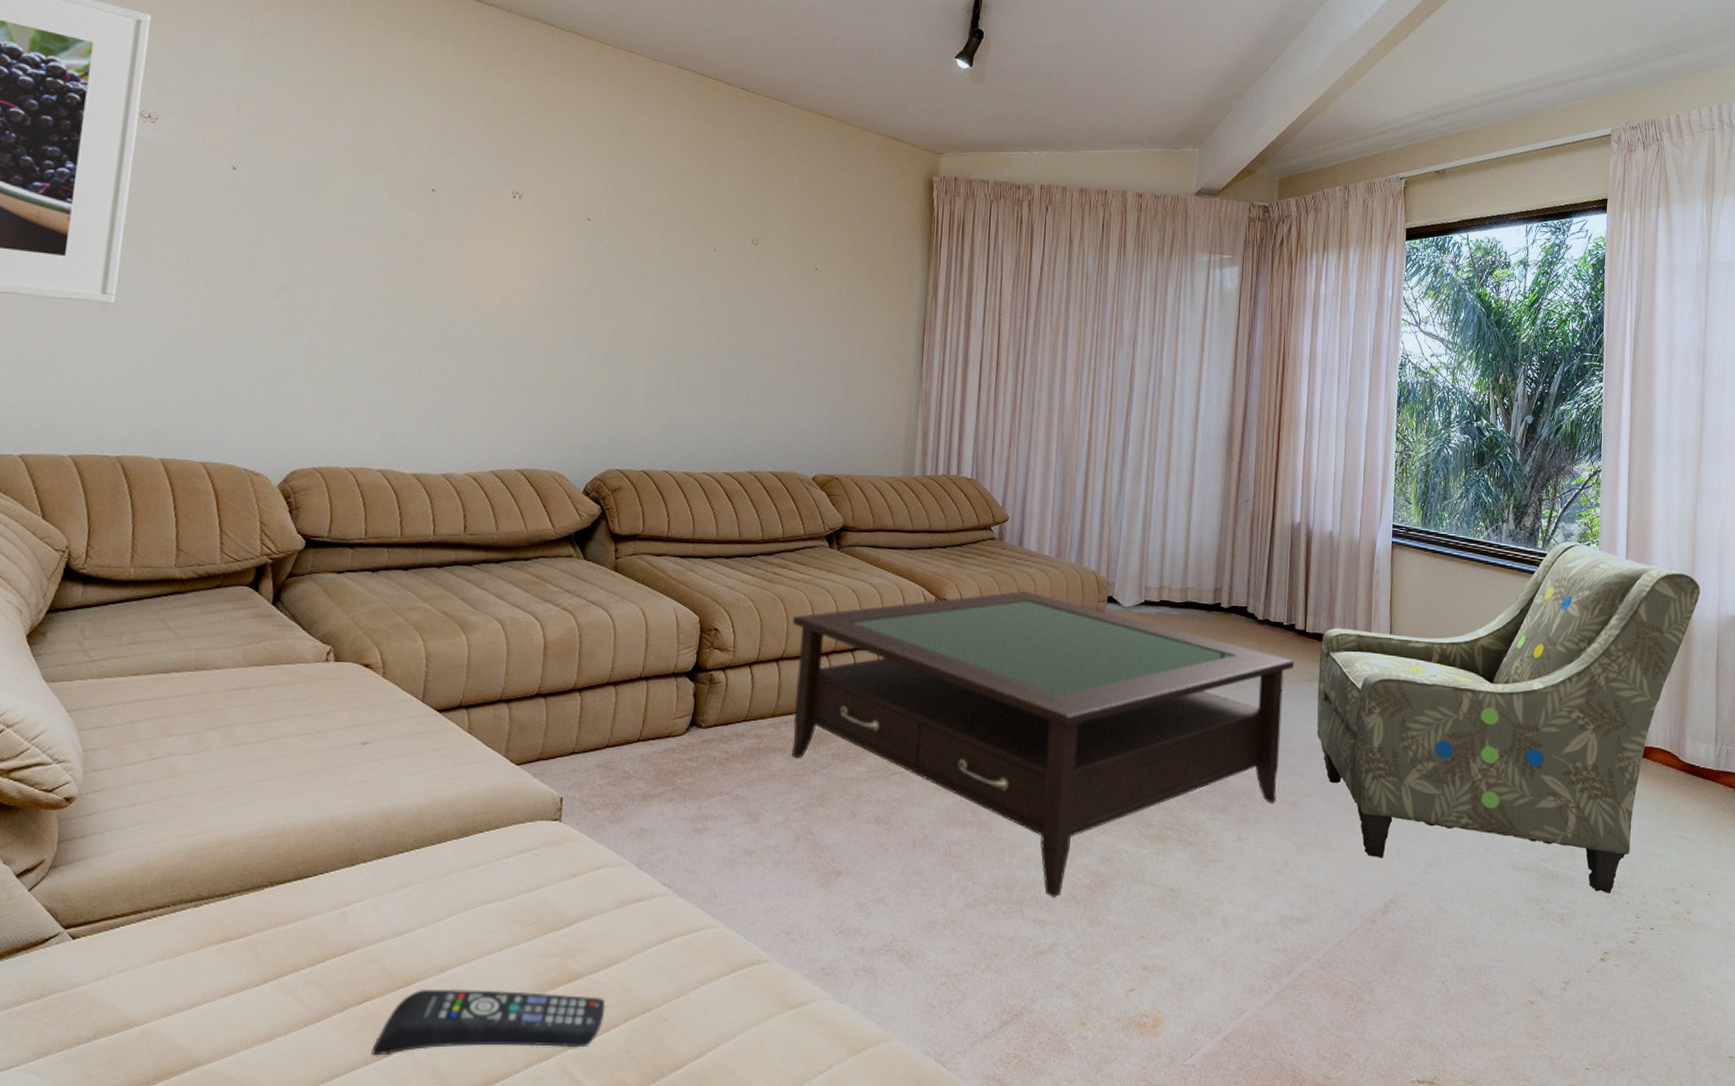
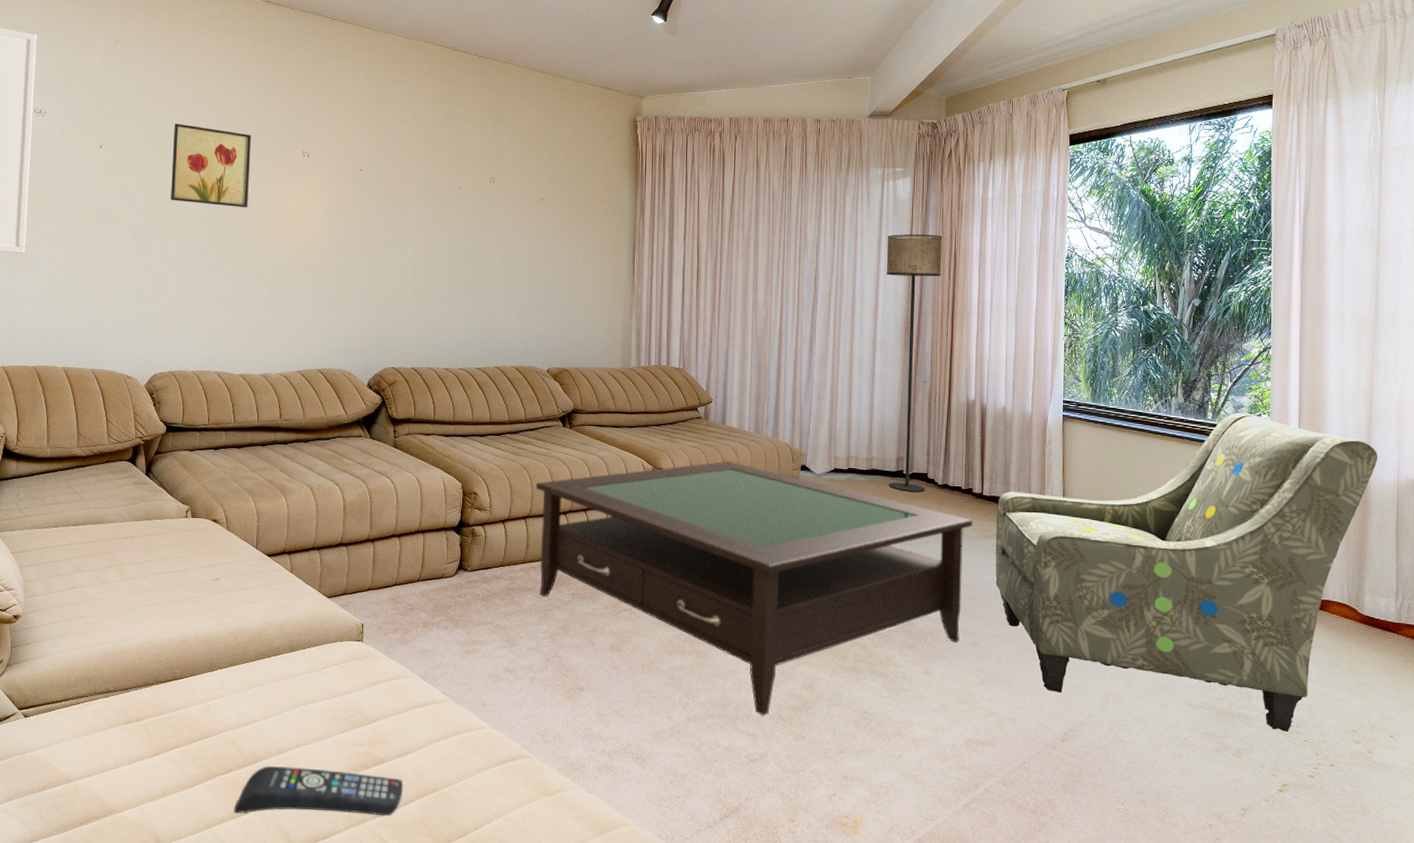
wall art: none [329,144,445,260] -> present [171,123,251,208]
floor lamp: none [1204,330,1271,629] -> present [886,234,943,493]

